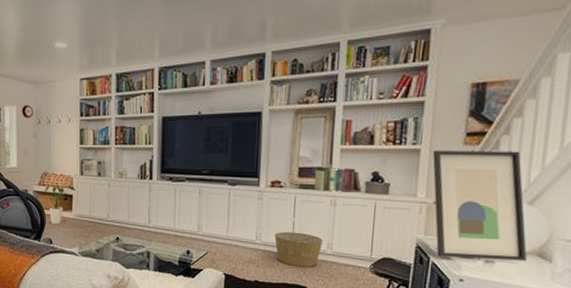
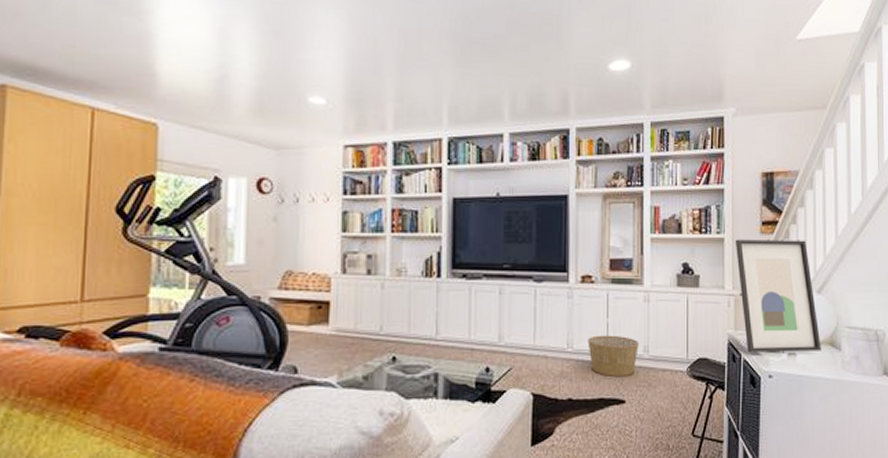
house plant: present [45,185,76,225] -> none [287,287,335,346]
books: present [313,166,362,192] -> none [626,258,674,286]

